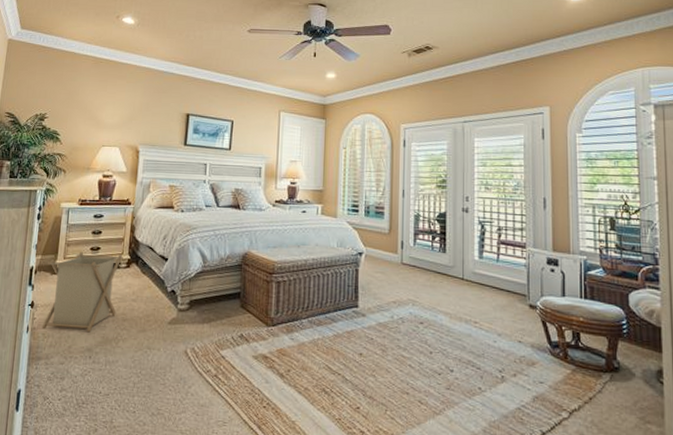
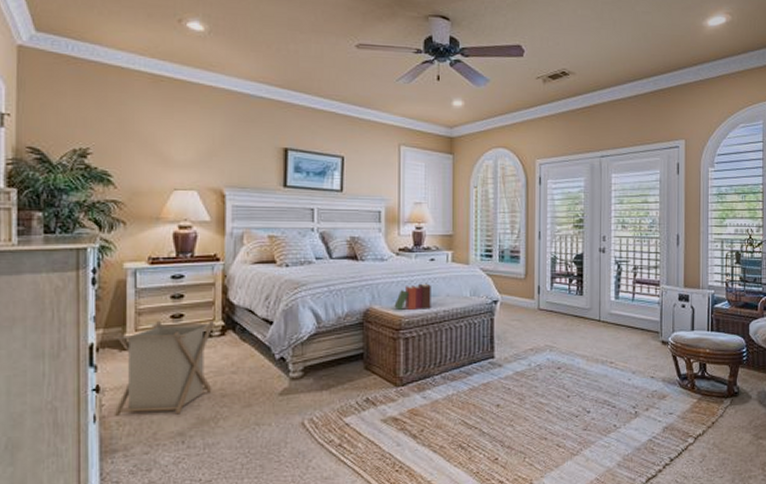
books: none [269,232,302,257] -> present [394,283,431,310]

